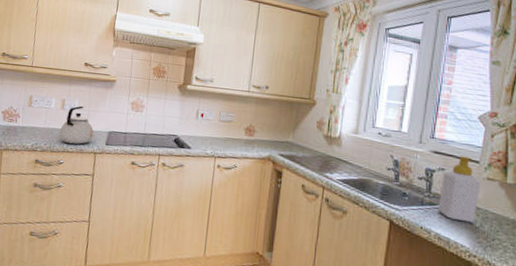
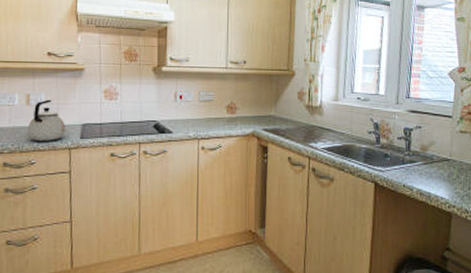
soap bottle: present [438,156,481,223] -> none [418,113,455,176]

